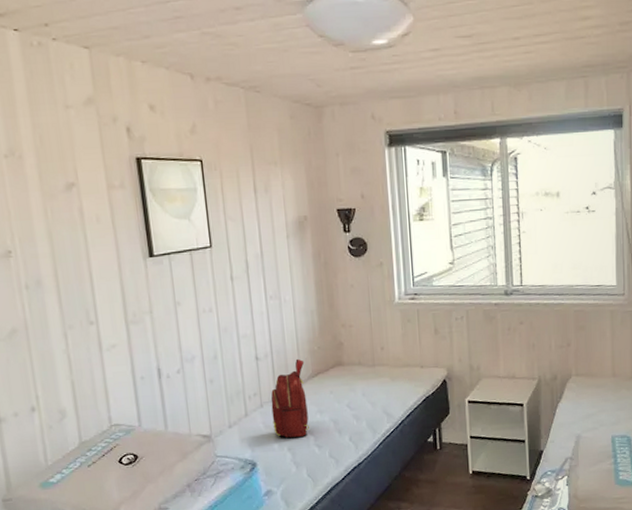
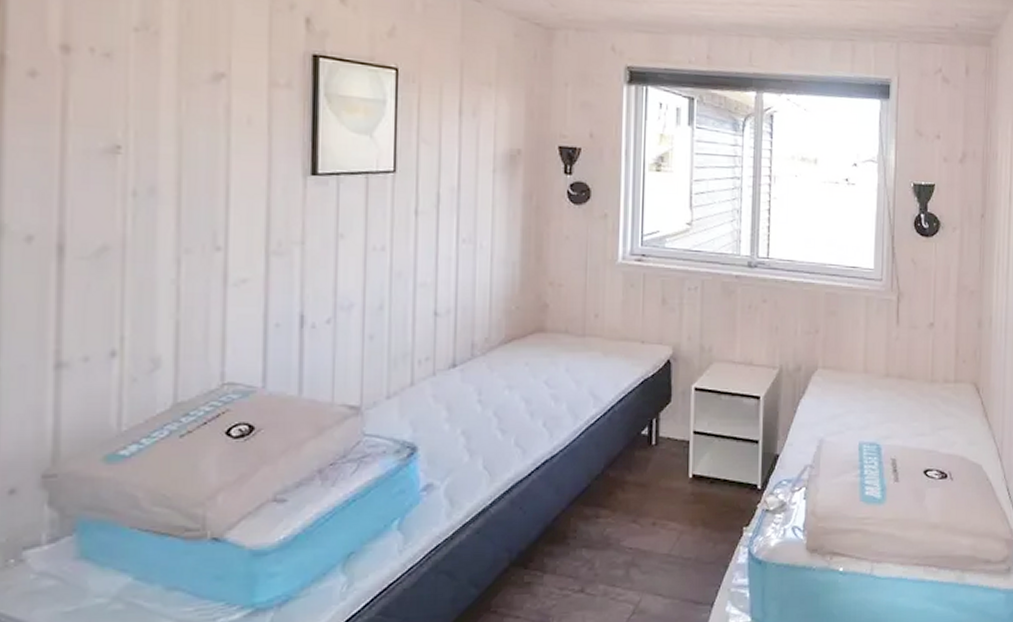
backpack: present [271,358,309,439] -> none [446,318,497,419]

